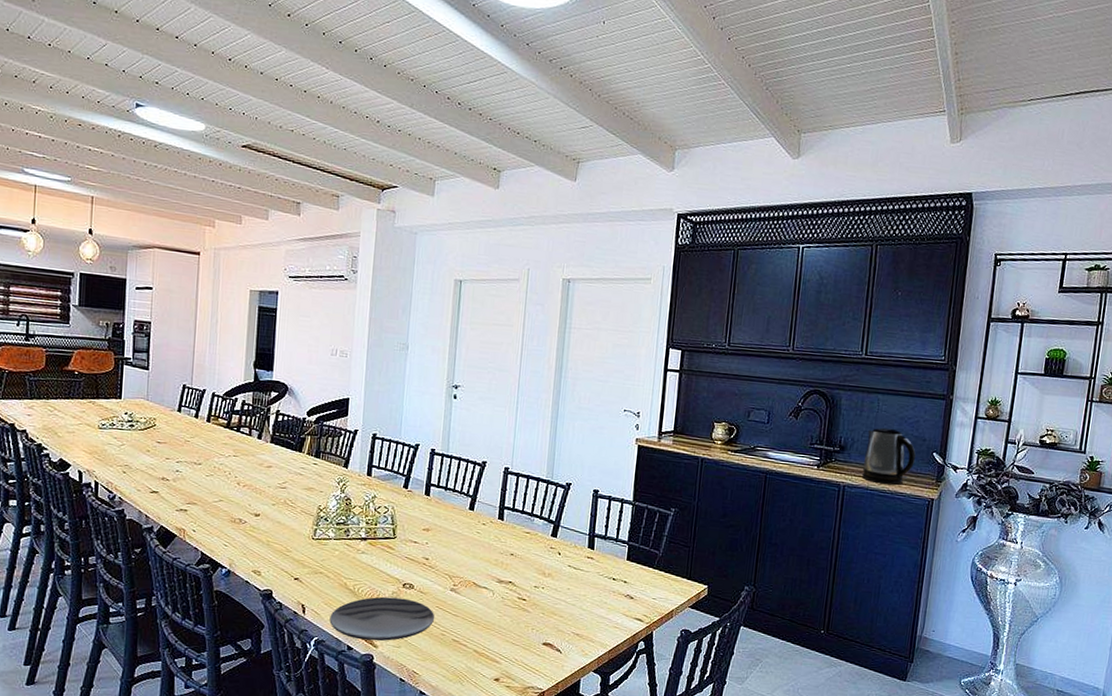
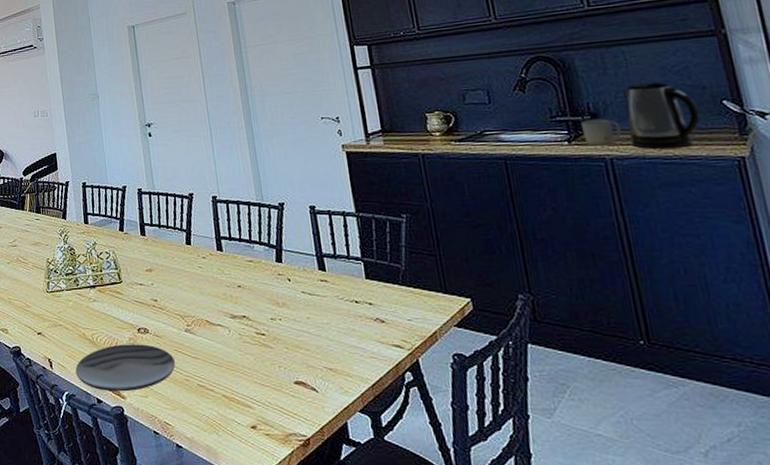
mug: none [830,450,859,476] -> present [581,118,622,148]

